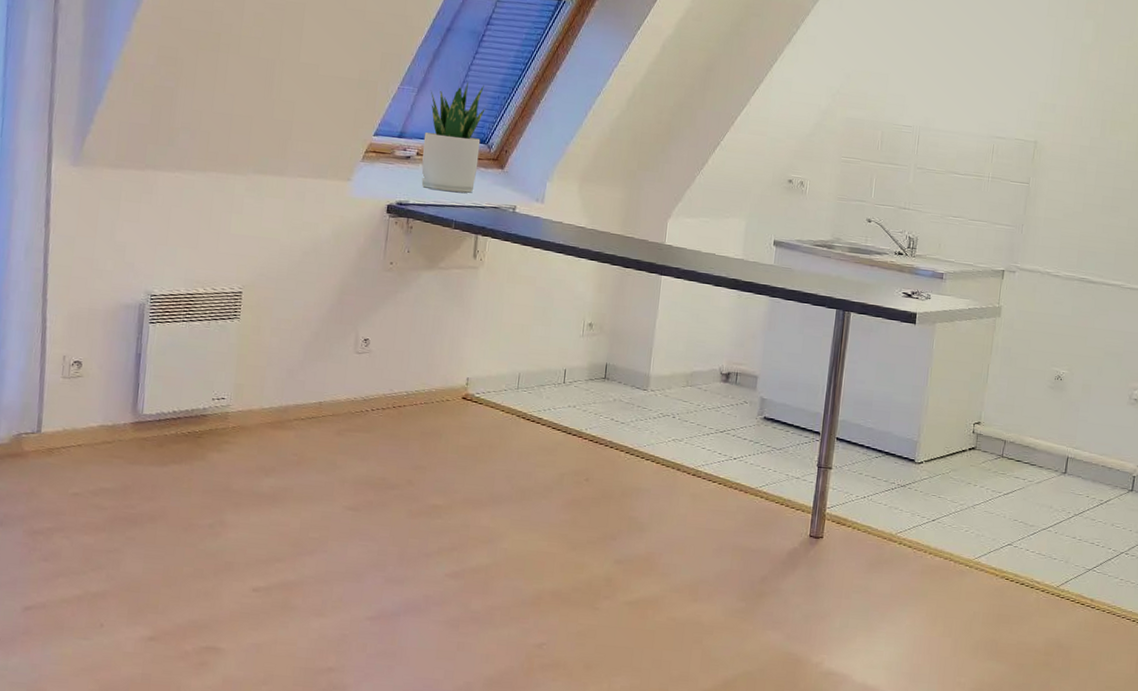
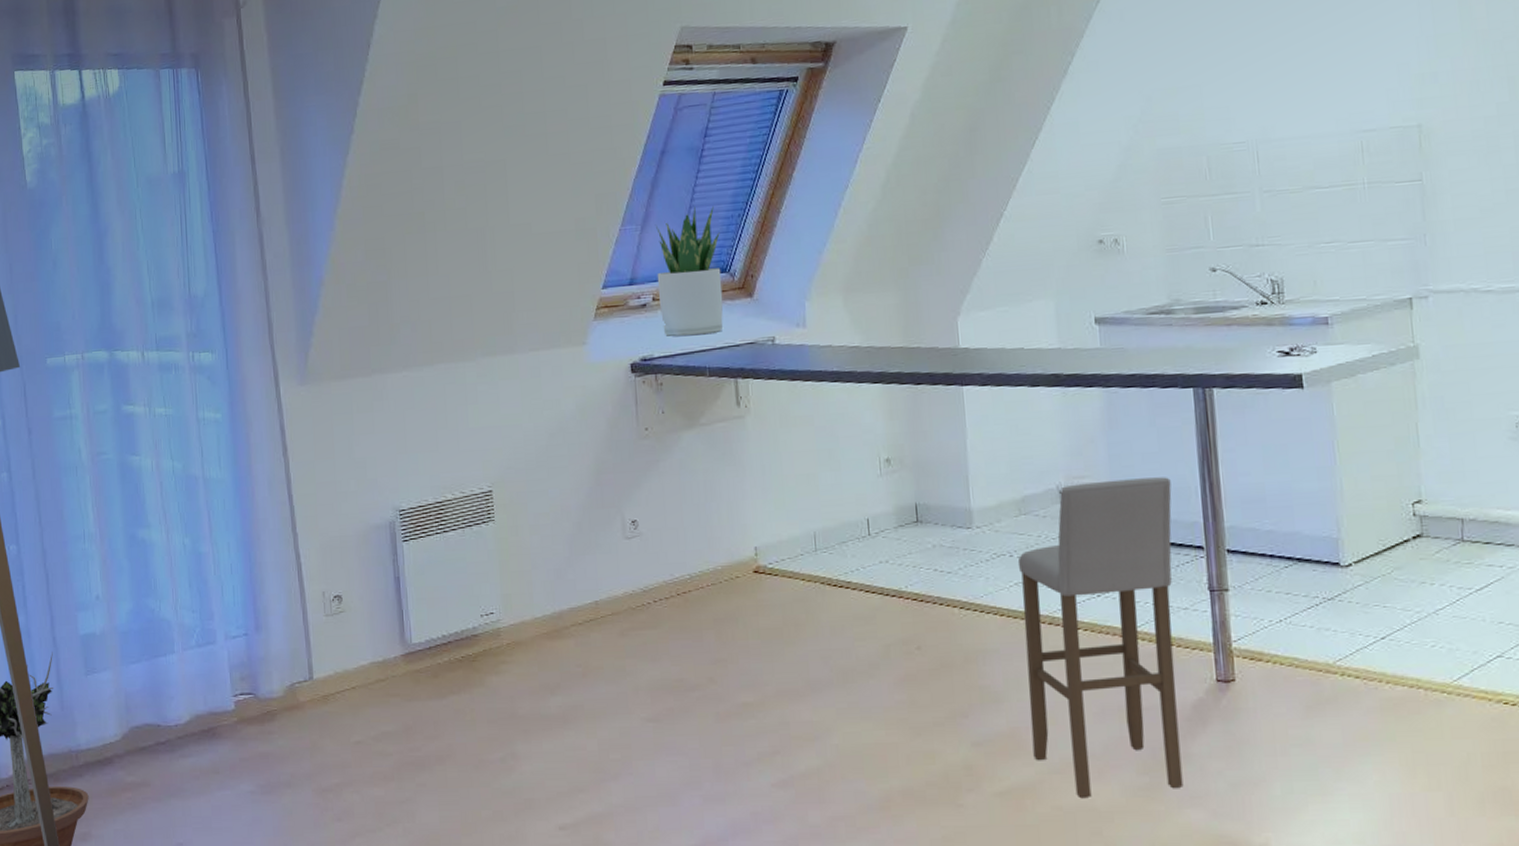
bar stool: none [661,368,806,614] -> present [1017,477,1184,797]

